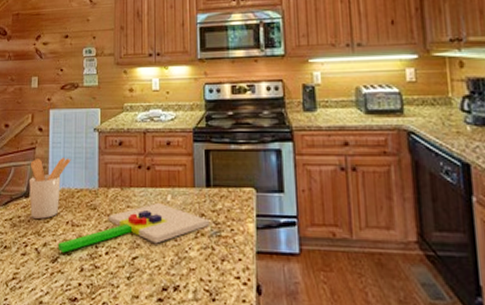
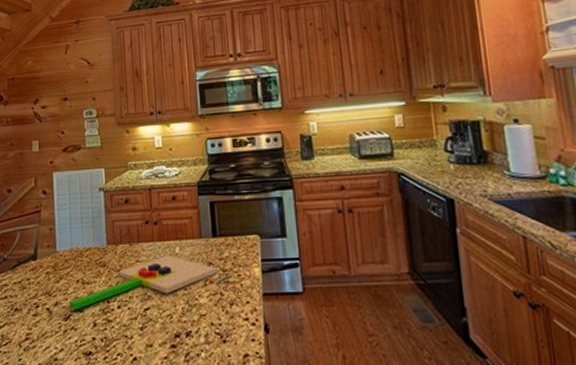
utensil holder: present [29,158,71,219] -> none [36,218,78,280]

